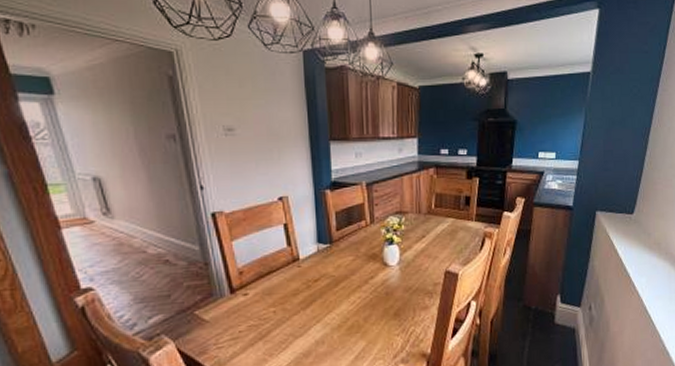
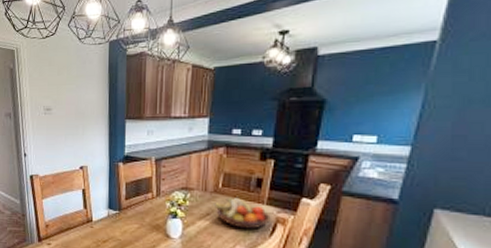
fruit bowl: none [428,217,480,247] -> present [213,198,271,229]

